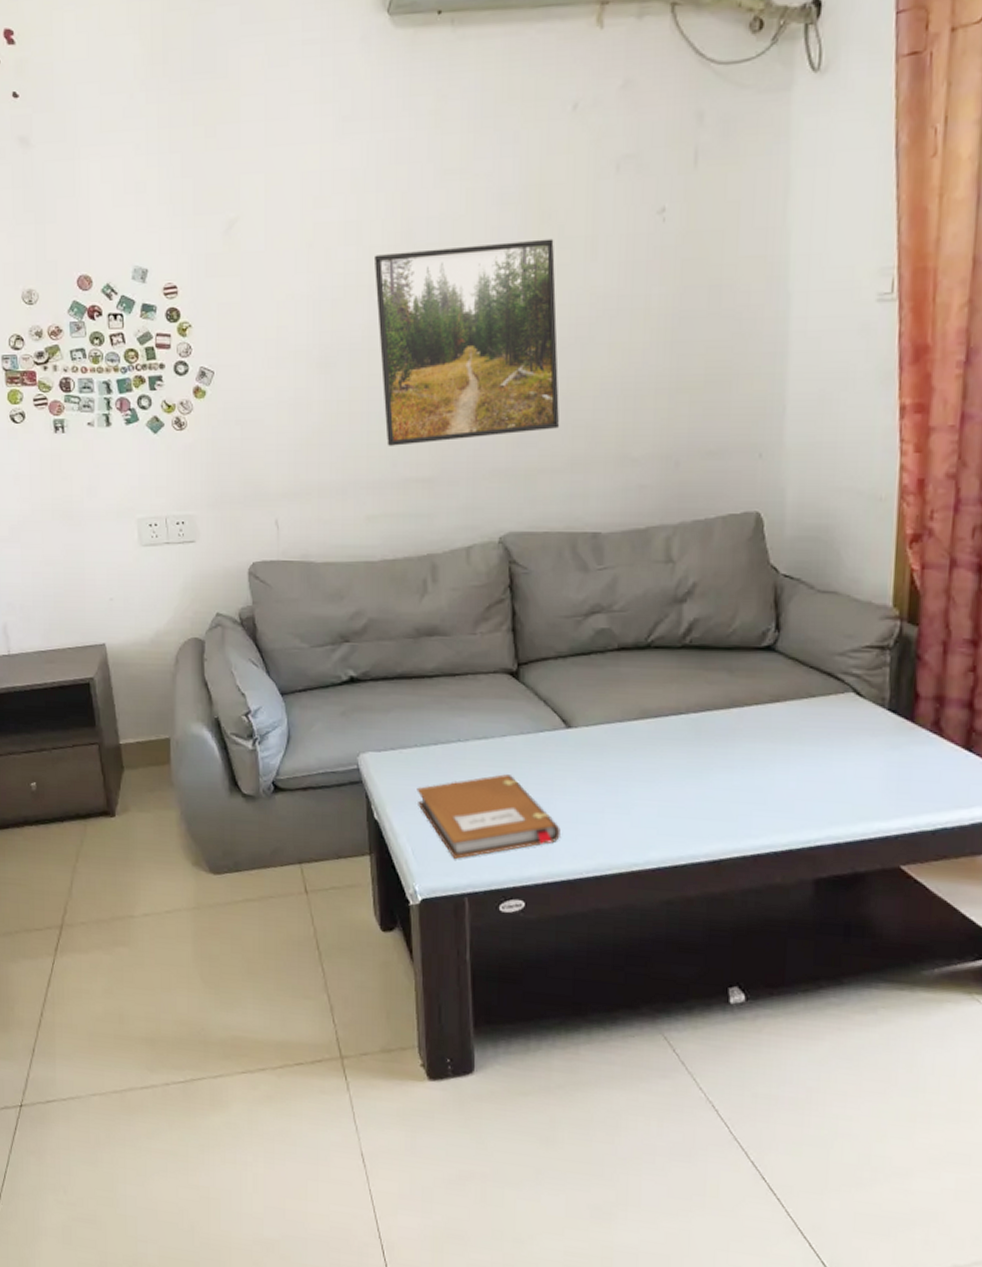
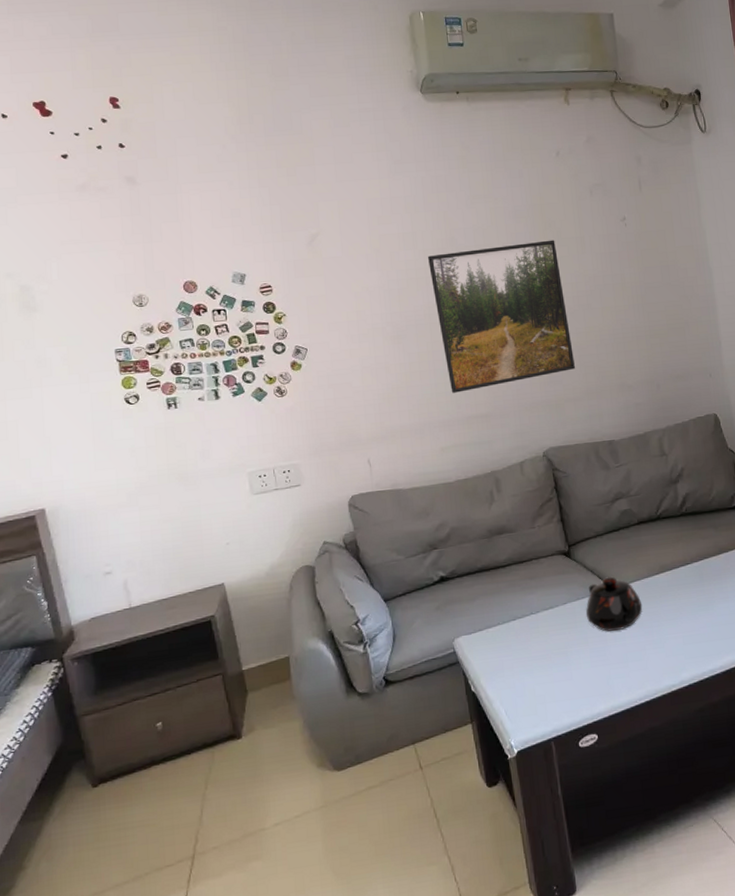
notebook: present [417,774,560,859] -> none [503,633,617,711]
teapot: none [529,711,608,782] -> present [586,575,643,632]

